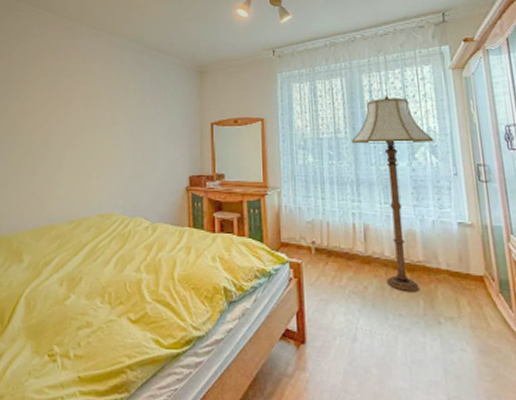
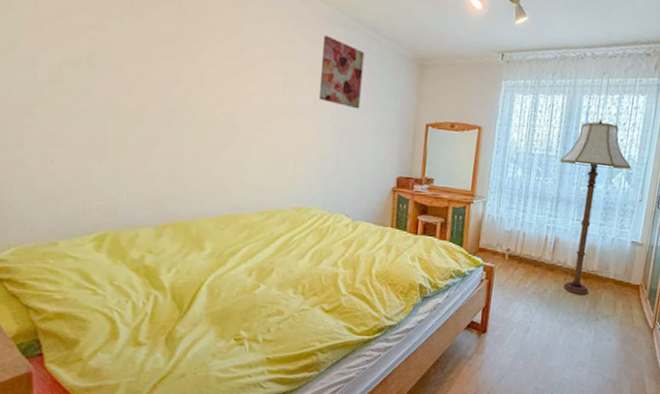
wall art: none [114,61,151,118] -> present [318,35,365,109]

